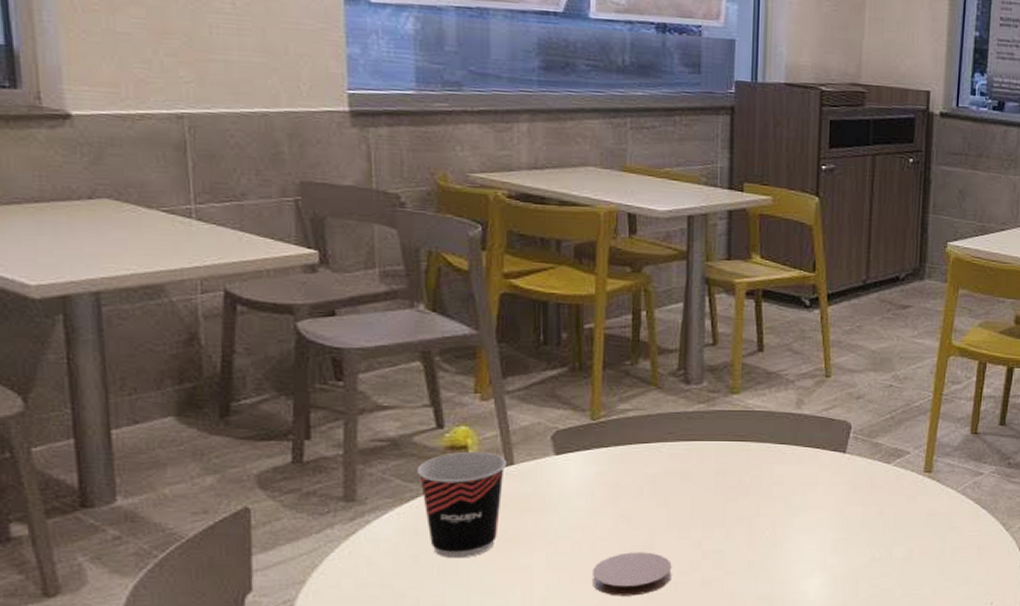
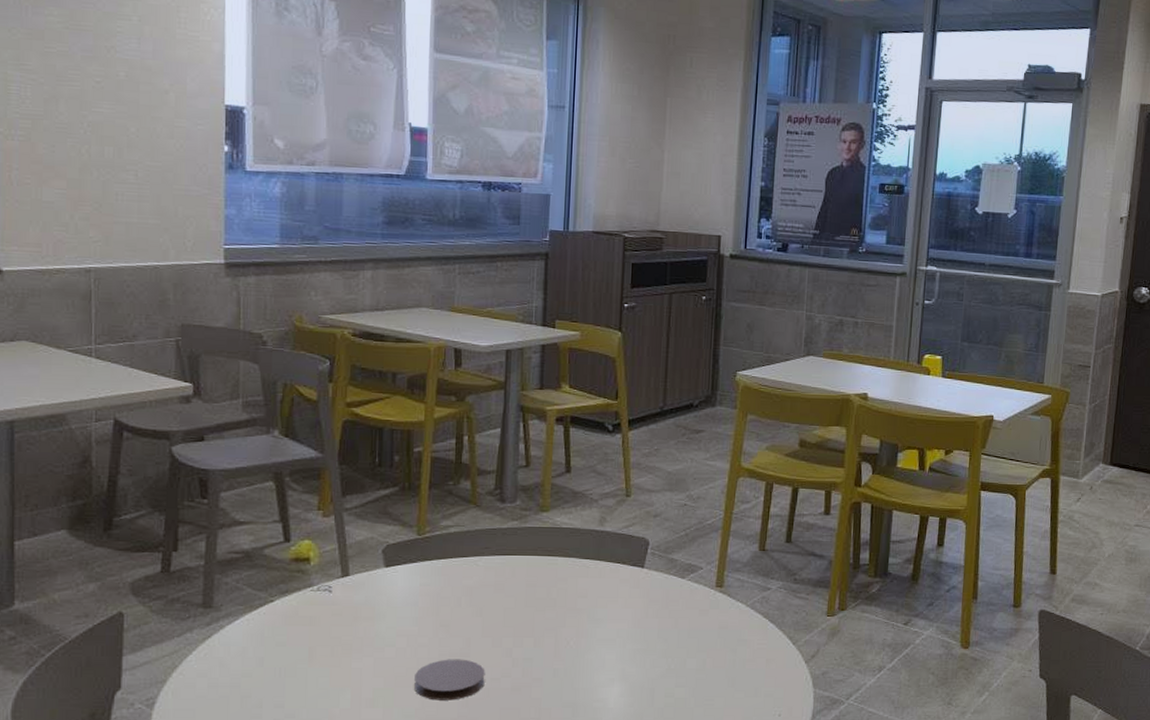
cup: present [417,451,506,559] -> none [266,563,342,662]

